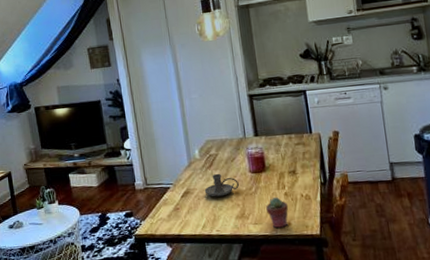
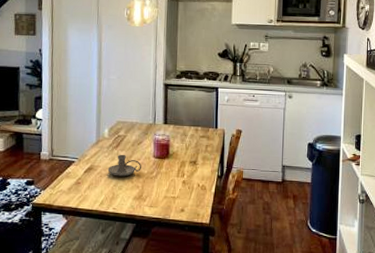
potted succulent: present [266,197,289,229] -> none [163,184,185,214]

